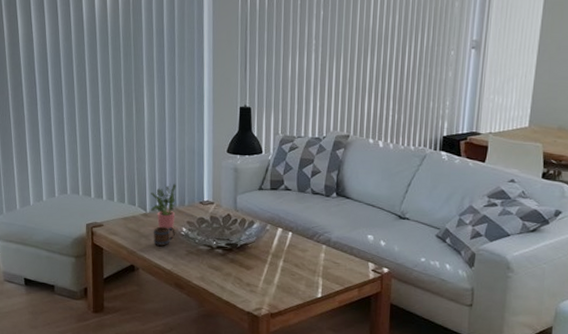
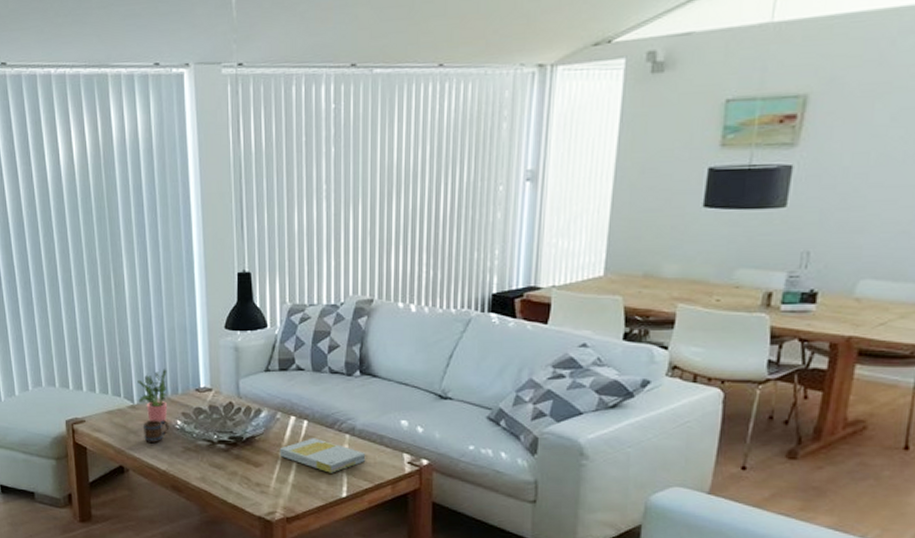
book: none [267,247,339,277] -> present [279,438,366,473]

